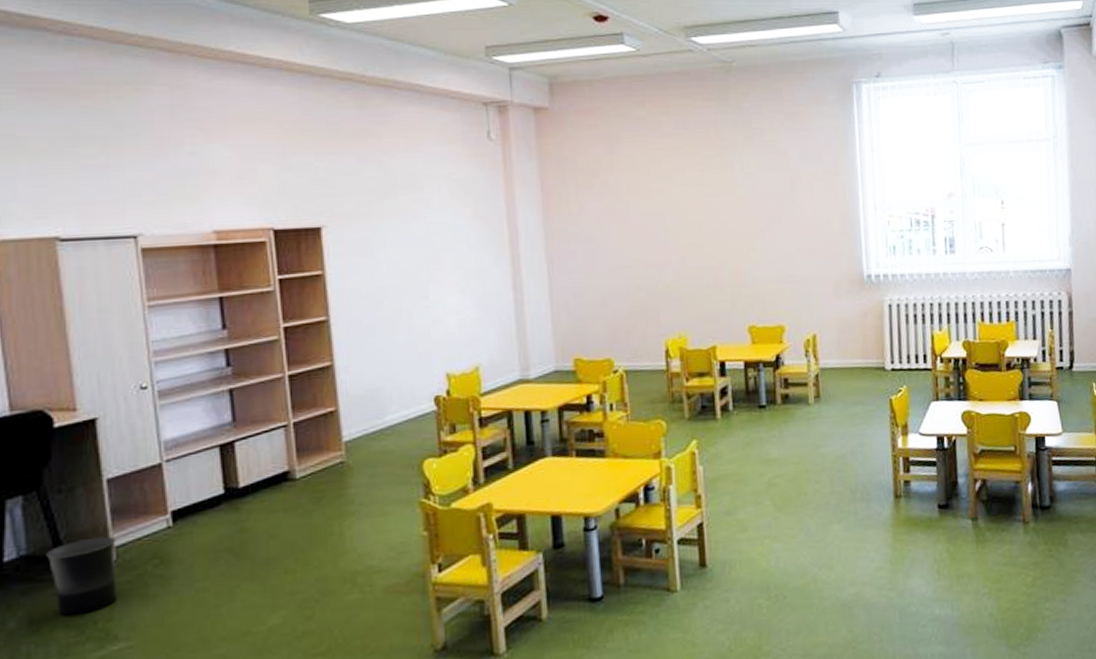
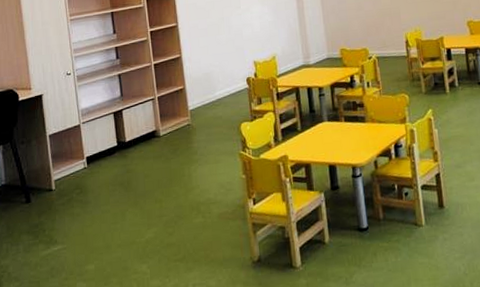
waste bin: present [46,536,117,616] -> none [16,173,56,226]

